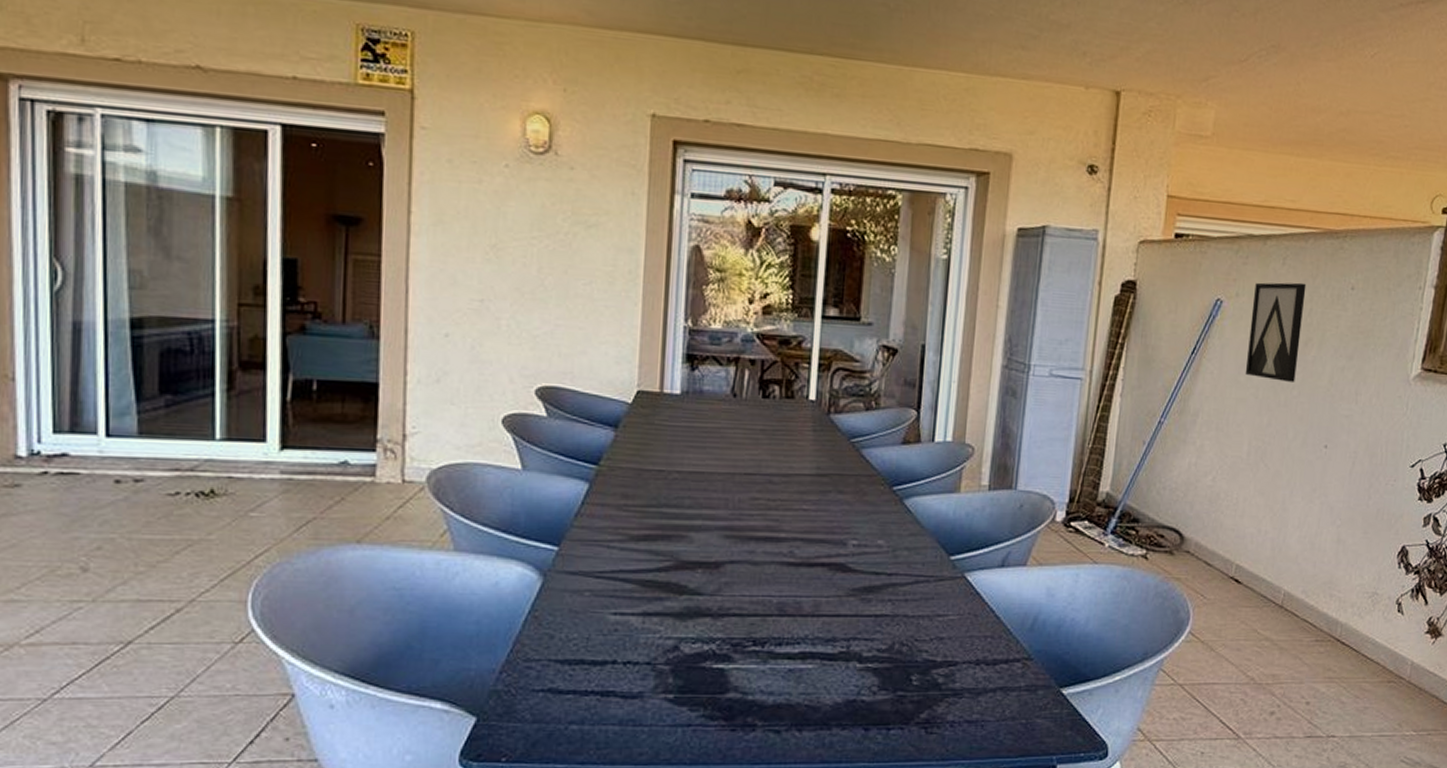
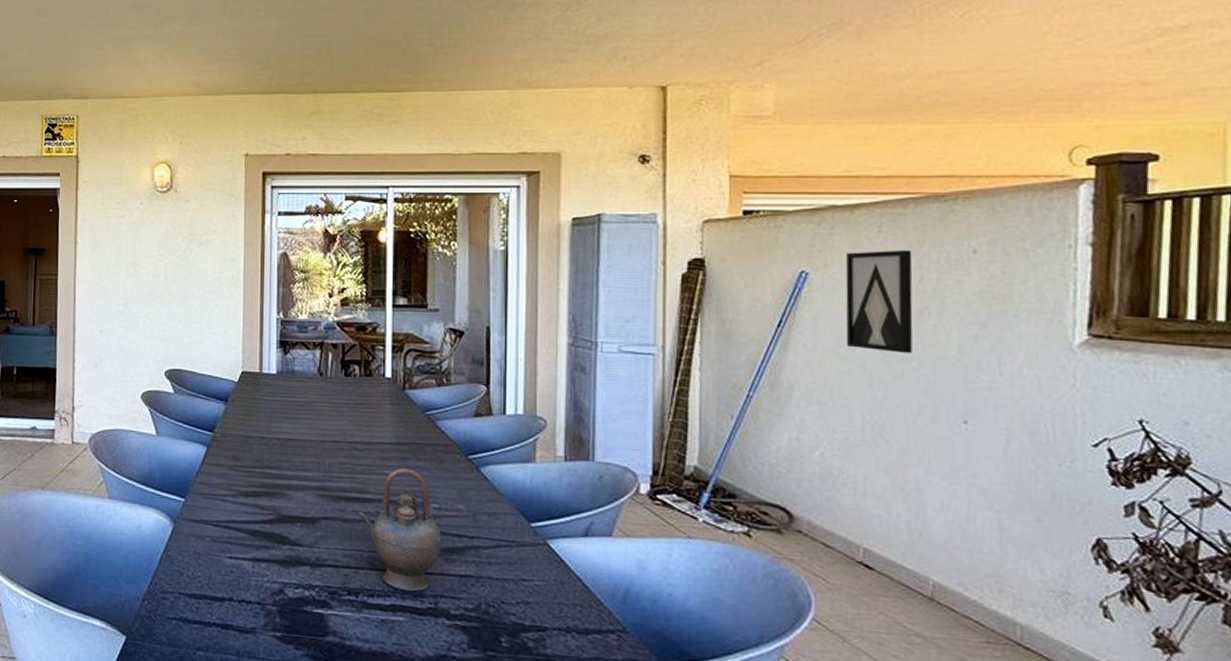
teapot: none [767,501,859,637] -> present [356,467,441,592]

